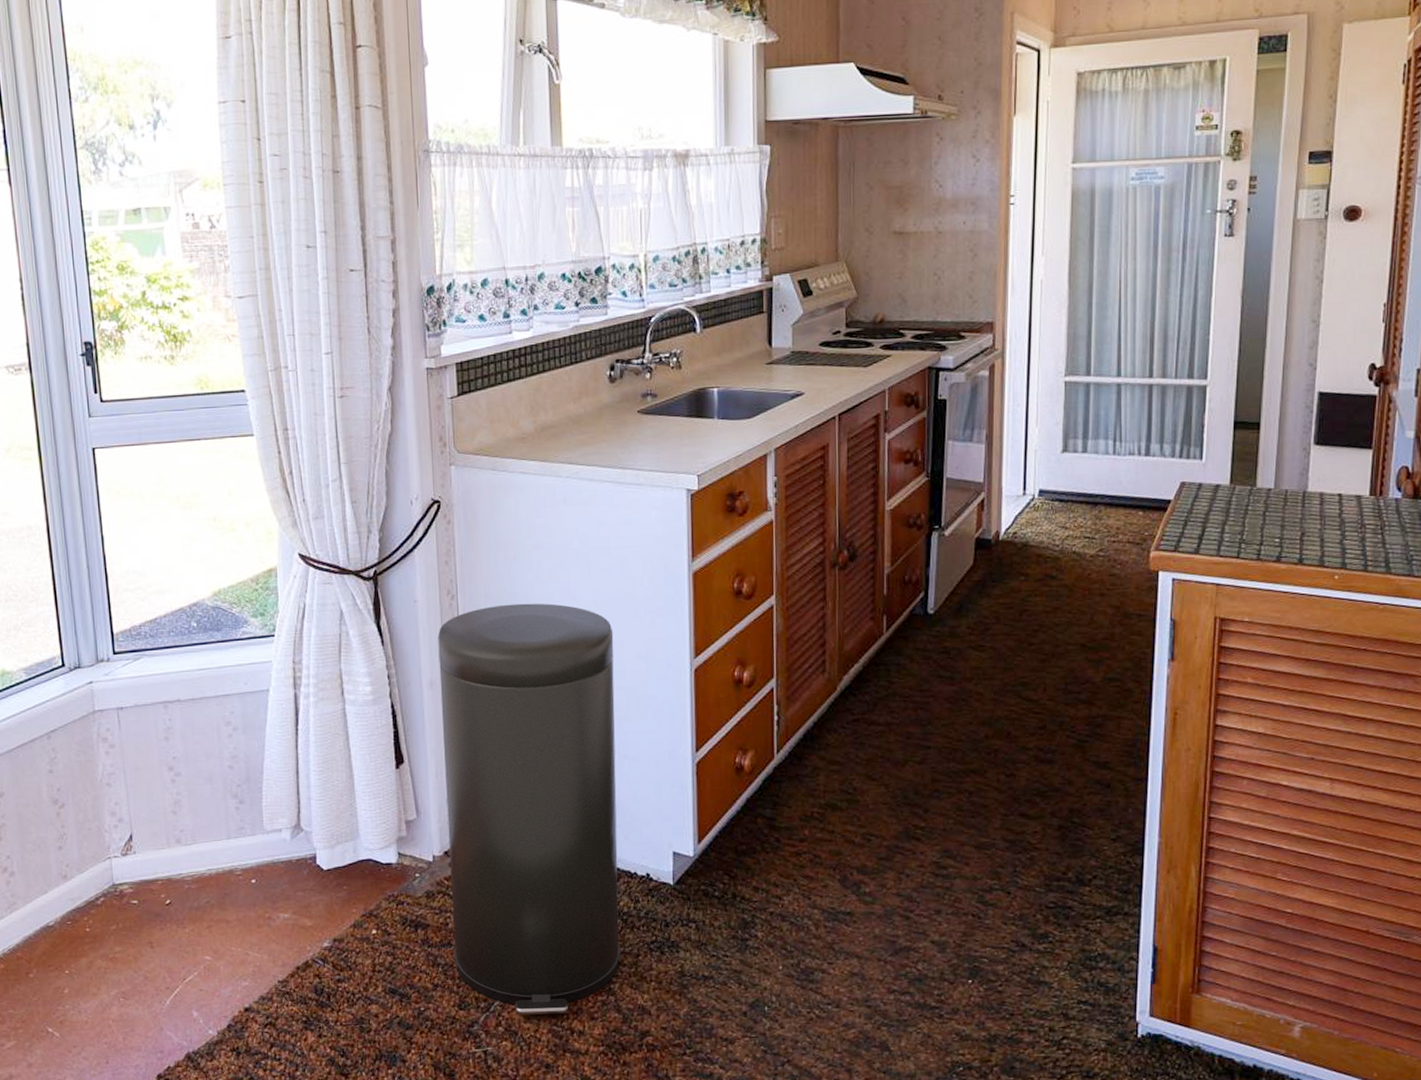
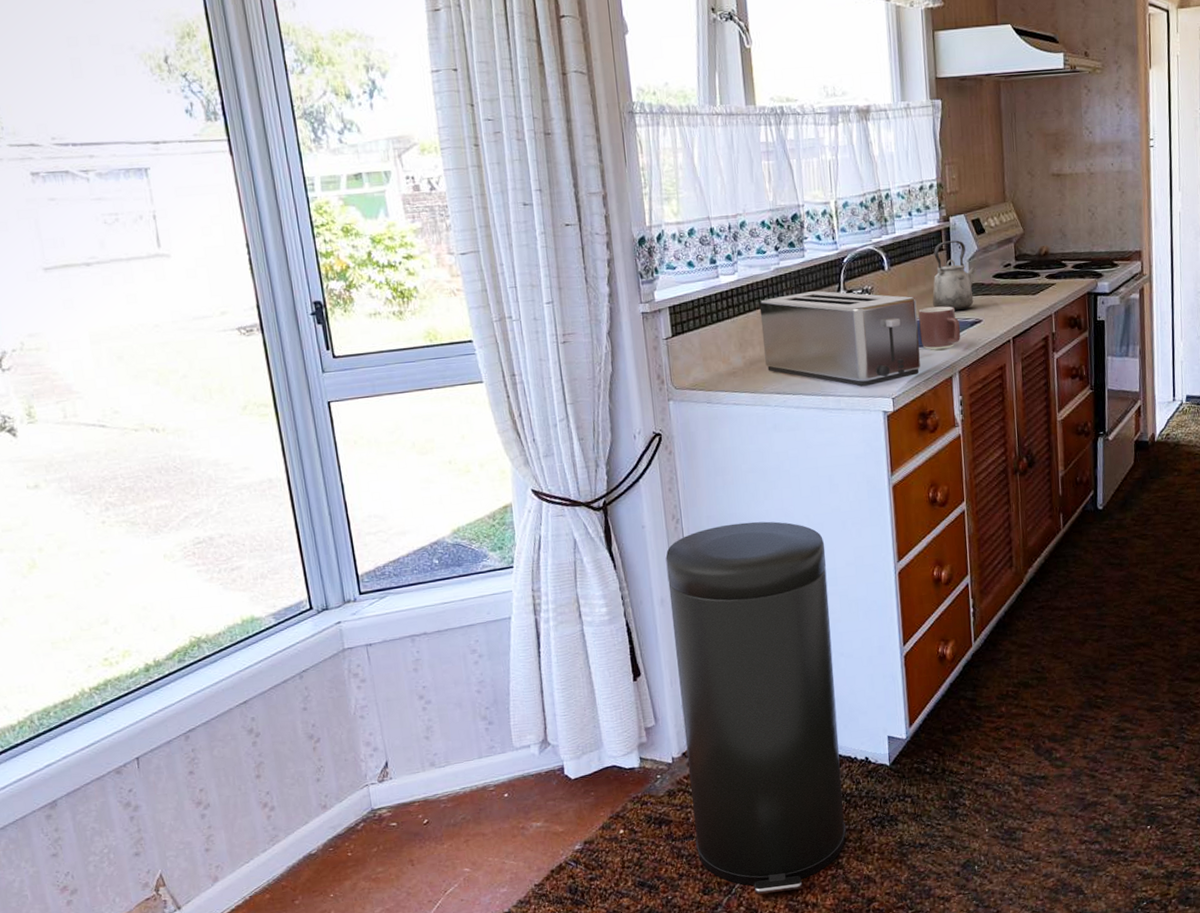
toaster: none [554,352,732,461] -> present [759,291,921,387]
mug: none [732,375,779,424] -> present [918,306,961,350]
kettle: none [749,302,802,381] -> present [932,240,977,311]

